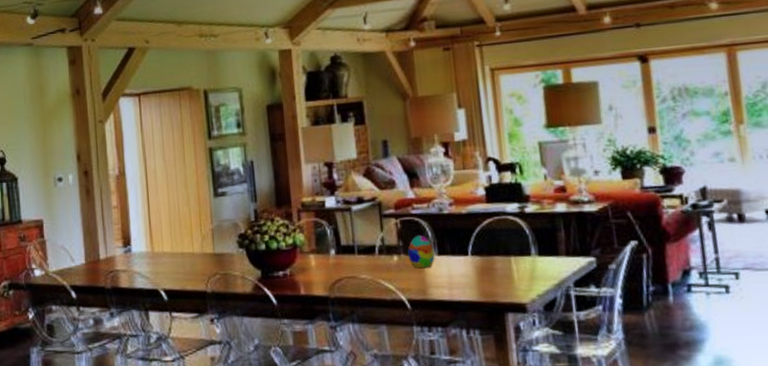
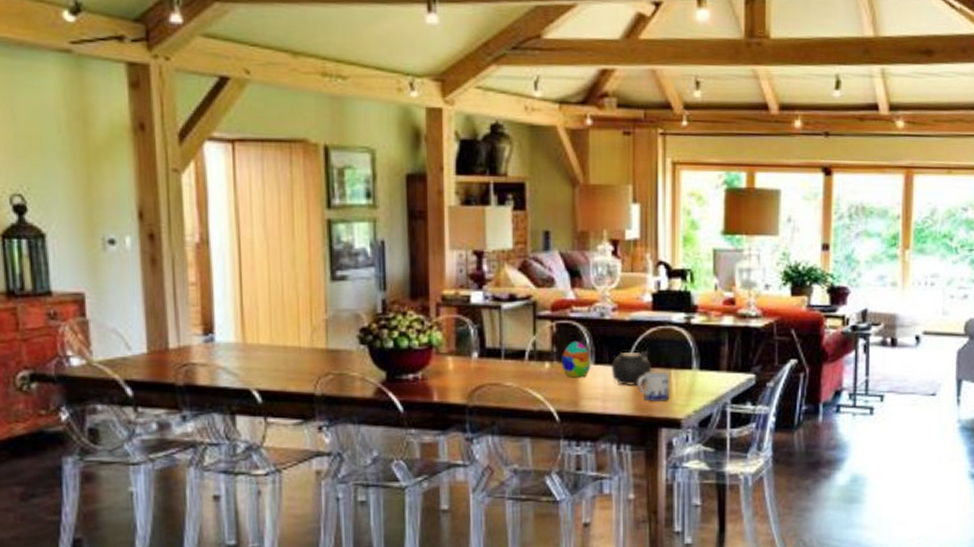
teapot: none [453,241,492,274] -> present [611,351,652,386]
mug: none [479,259,513,288] -> present [637,371,670,402]

